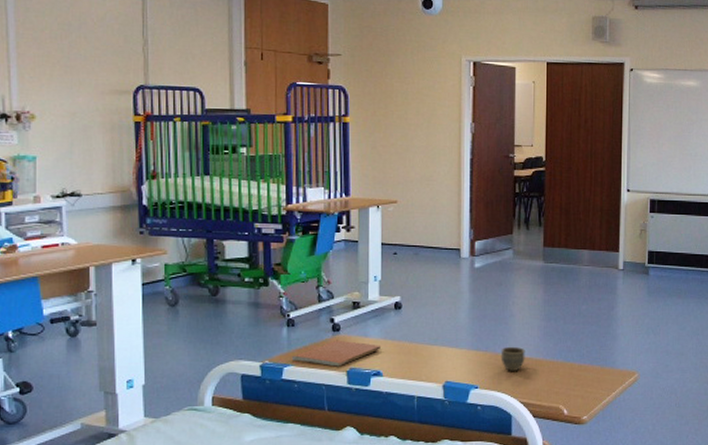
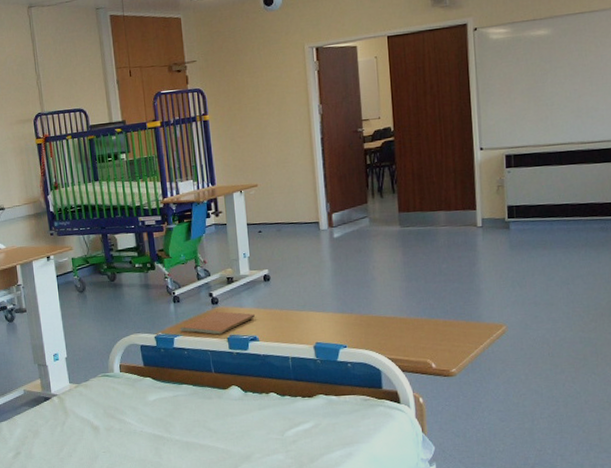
cup: present [500,346,525,371] -> none [365,307,390,330]

